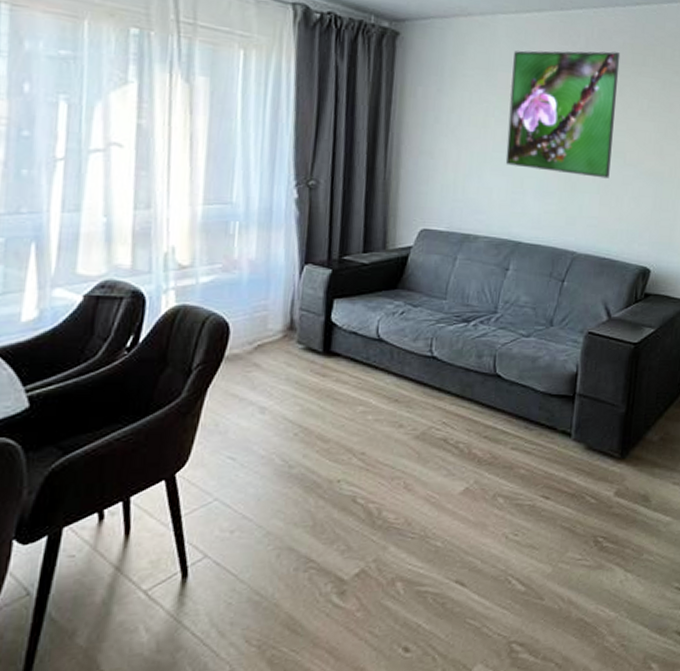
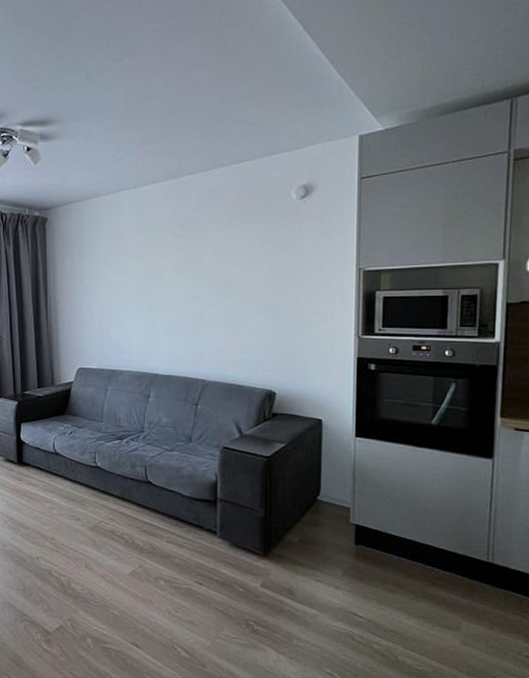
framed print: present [505,50,621,179] -> none [137,206,230,316]

